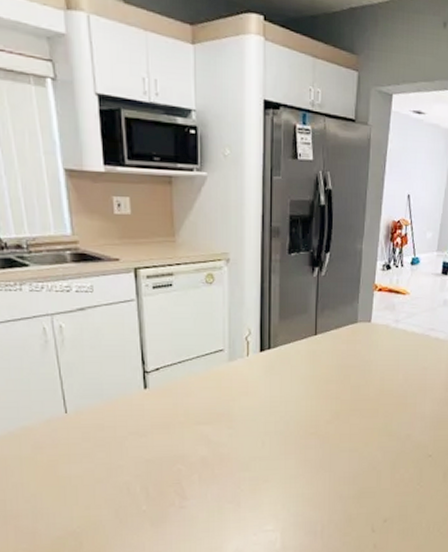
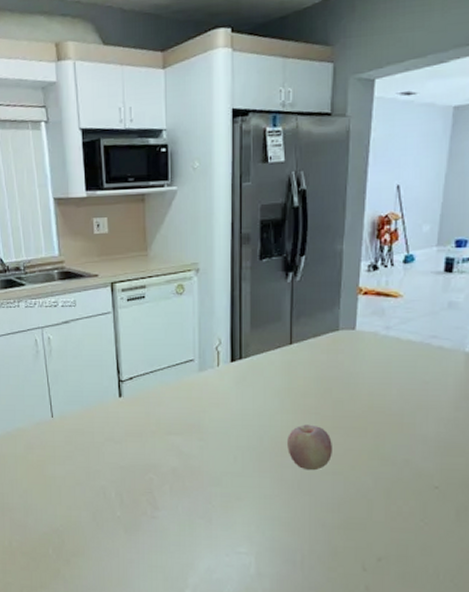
fruit: none [311,408,350,450] -> present [287,424,332,471]

